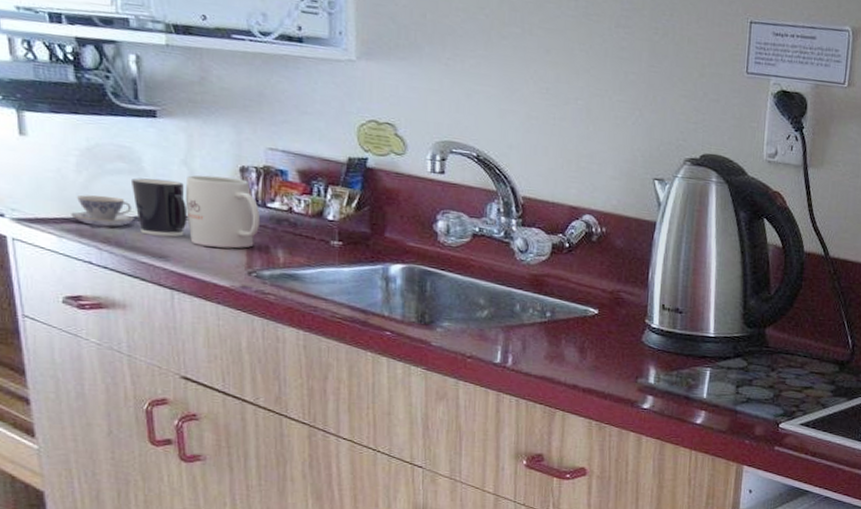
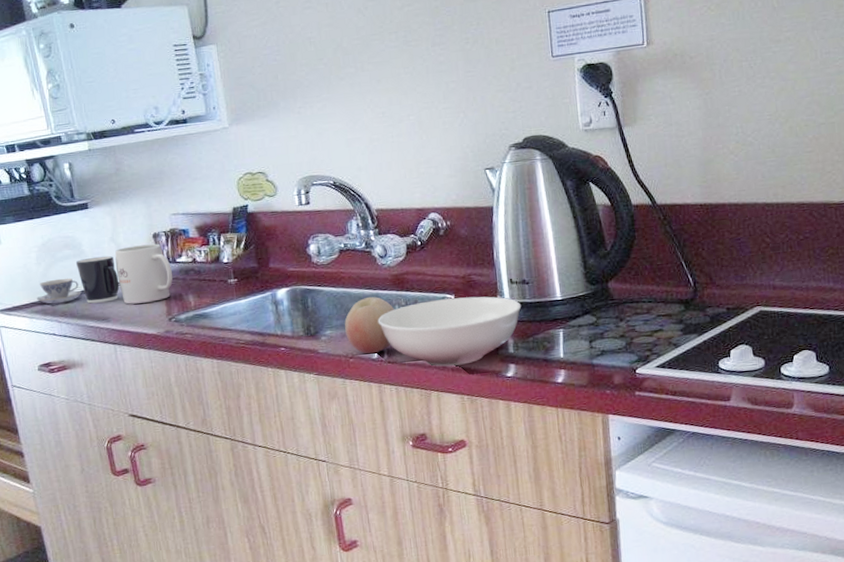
fruit: none [466,293,528,358] -> present [344,296,395,354]
bowl: none [506,310,671,388] -> present [378,296,522,367]

